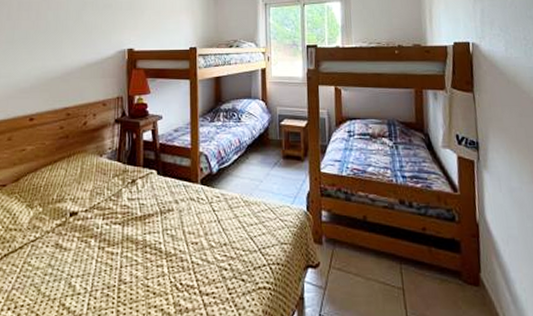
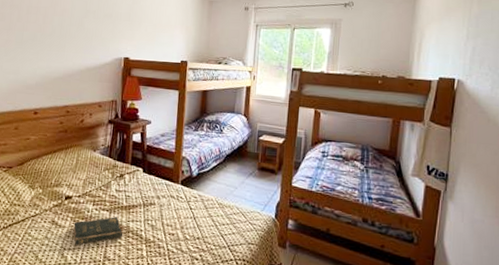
bible: none [81,229,139,270] -> present [73,216,123,245]

